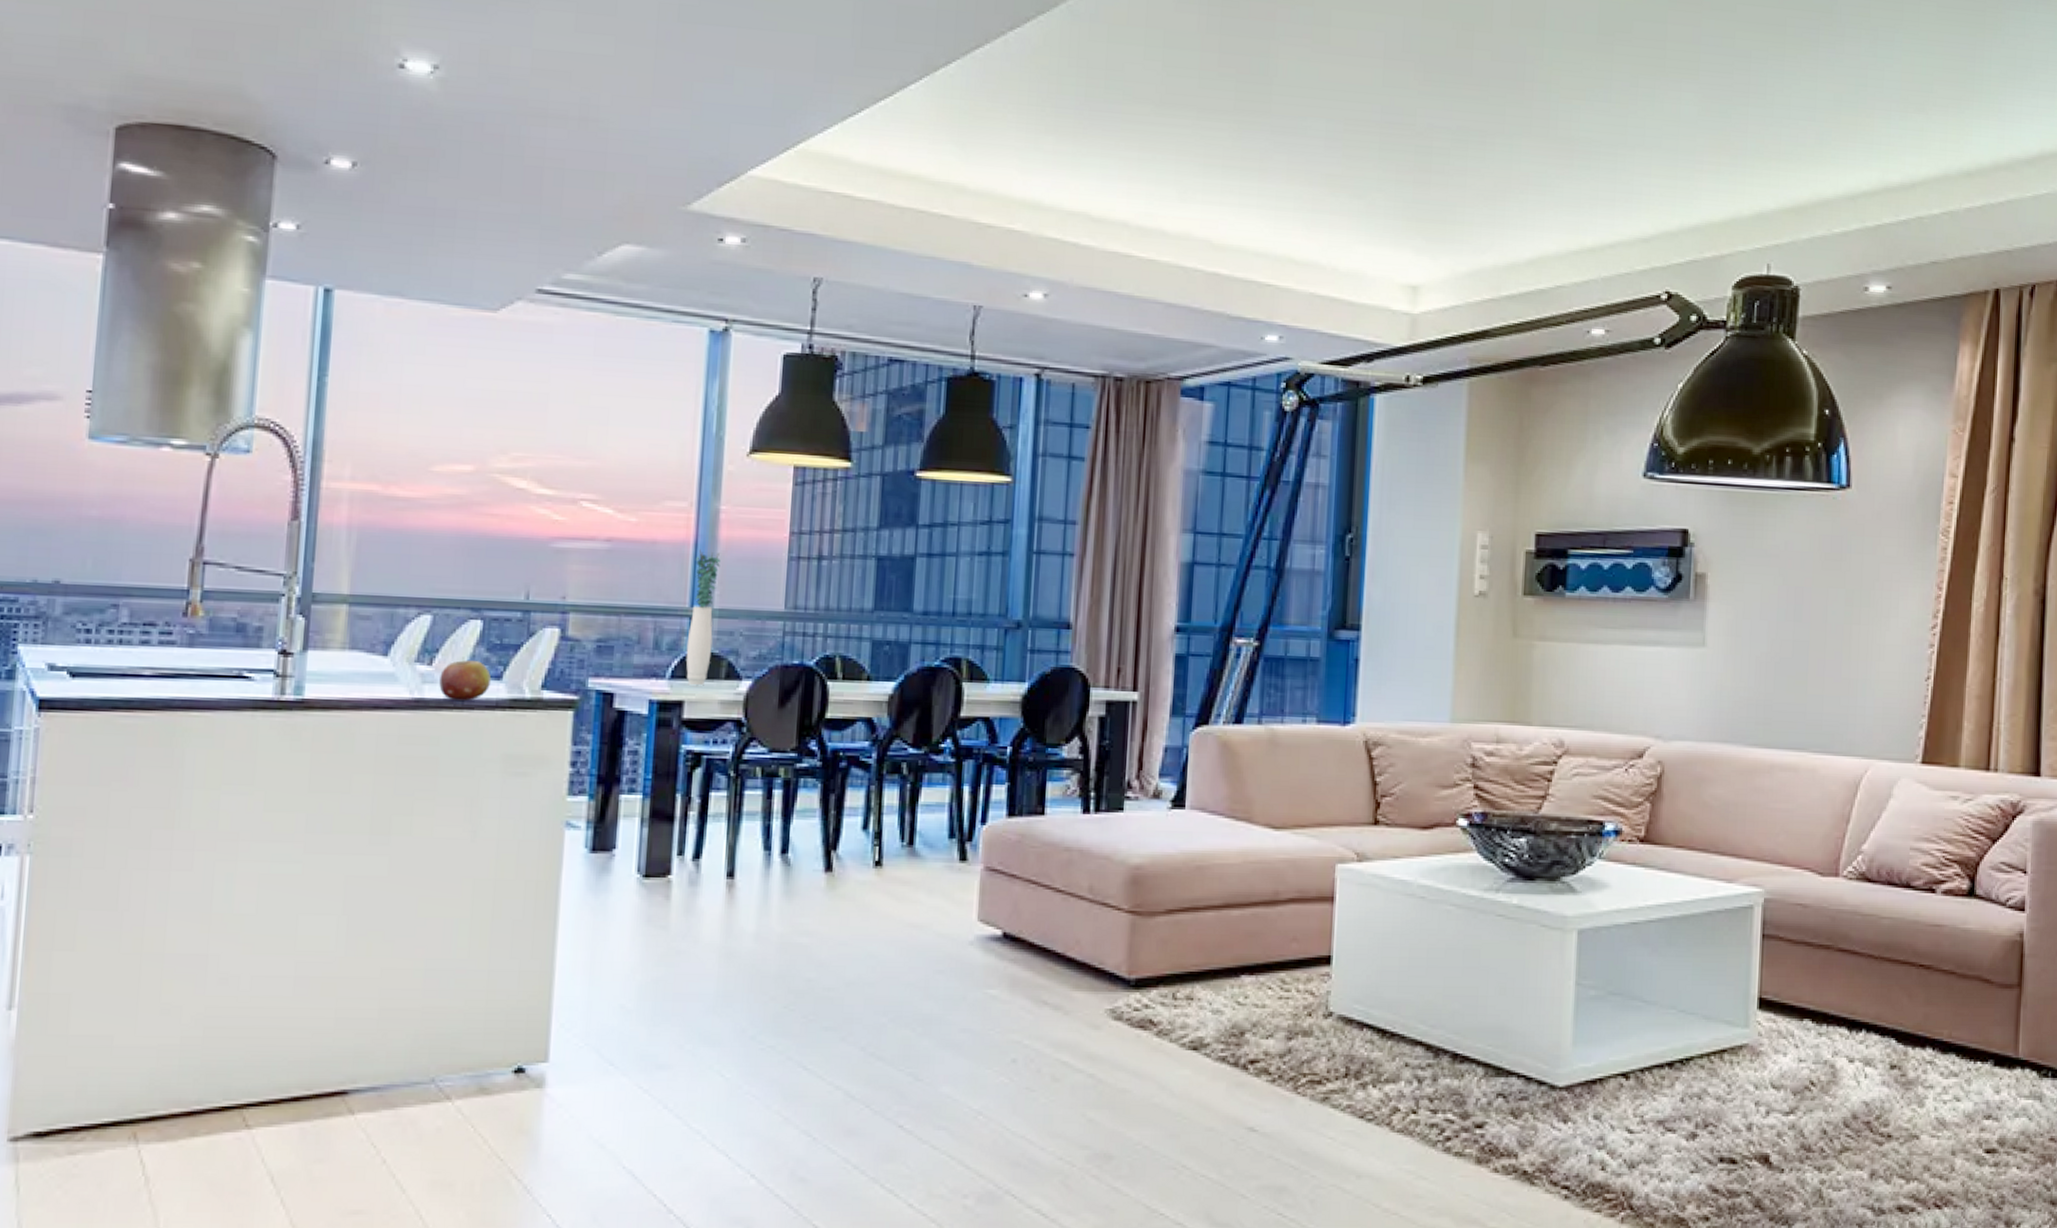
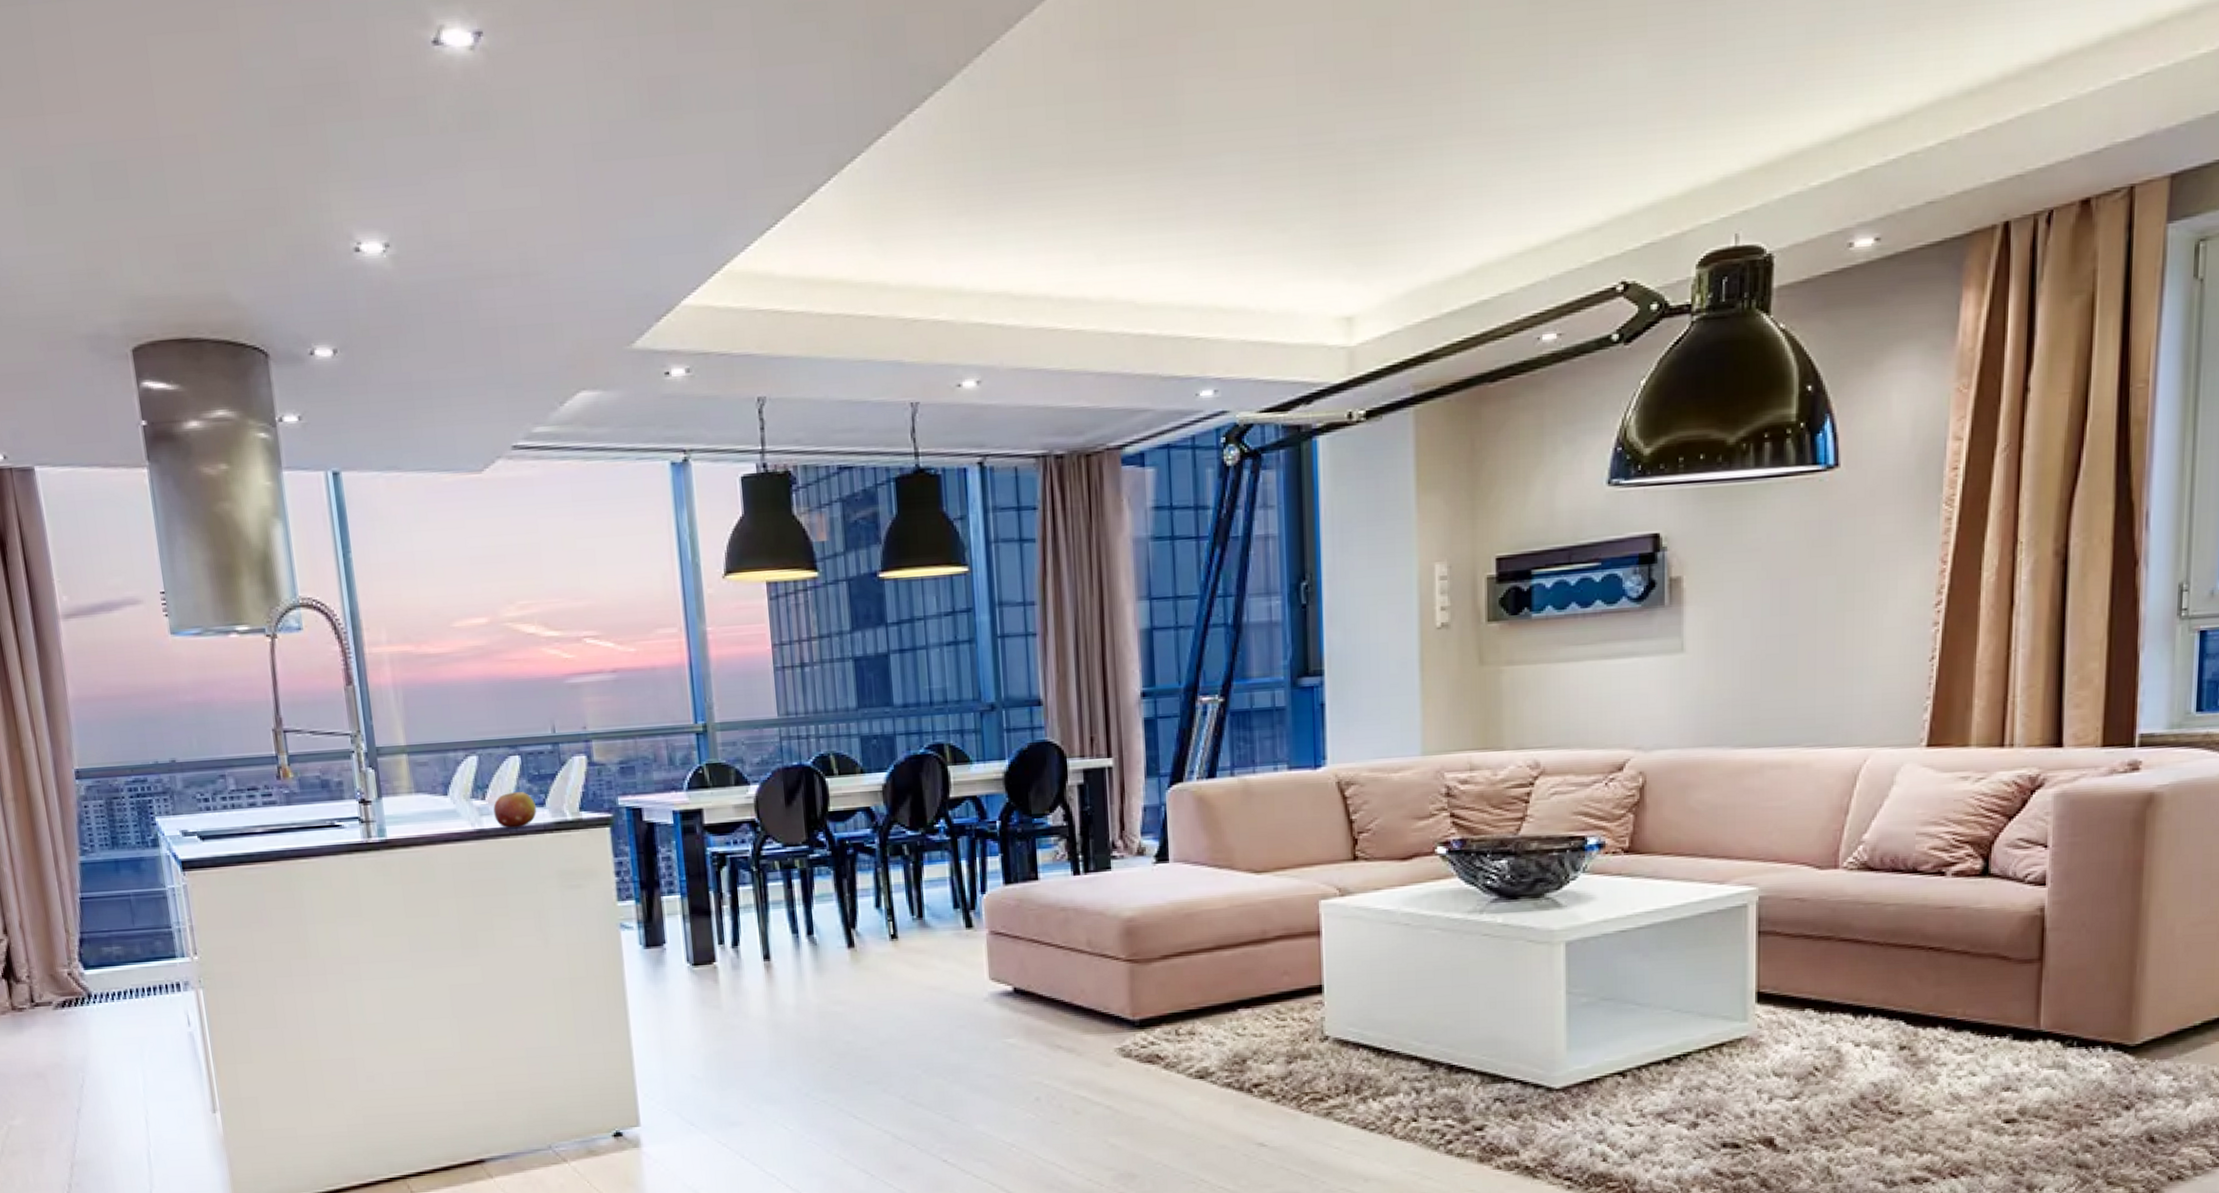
vase: present [686,549,721,687] -> none [692,670,720,796]

